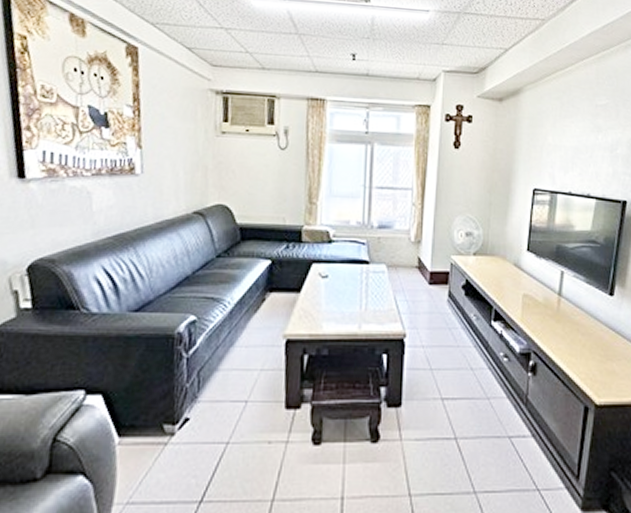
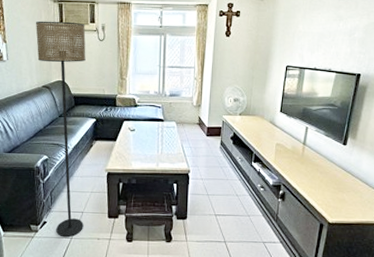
floor lamp: none [187,119,261,442] -> present [36,21,86,238]

